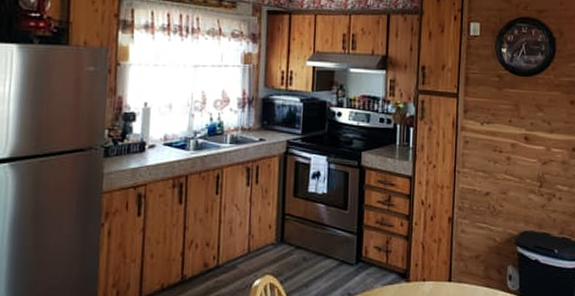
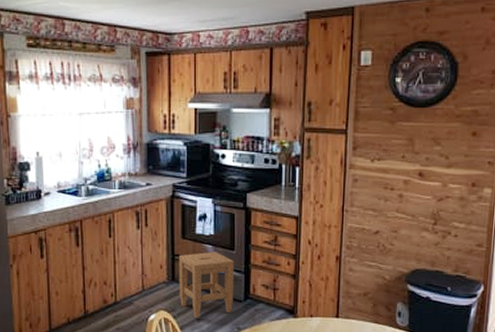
stool: none [287,211,347,284] -> present [178,252,235,319]

